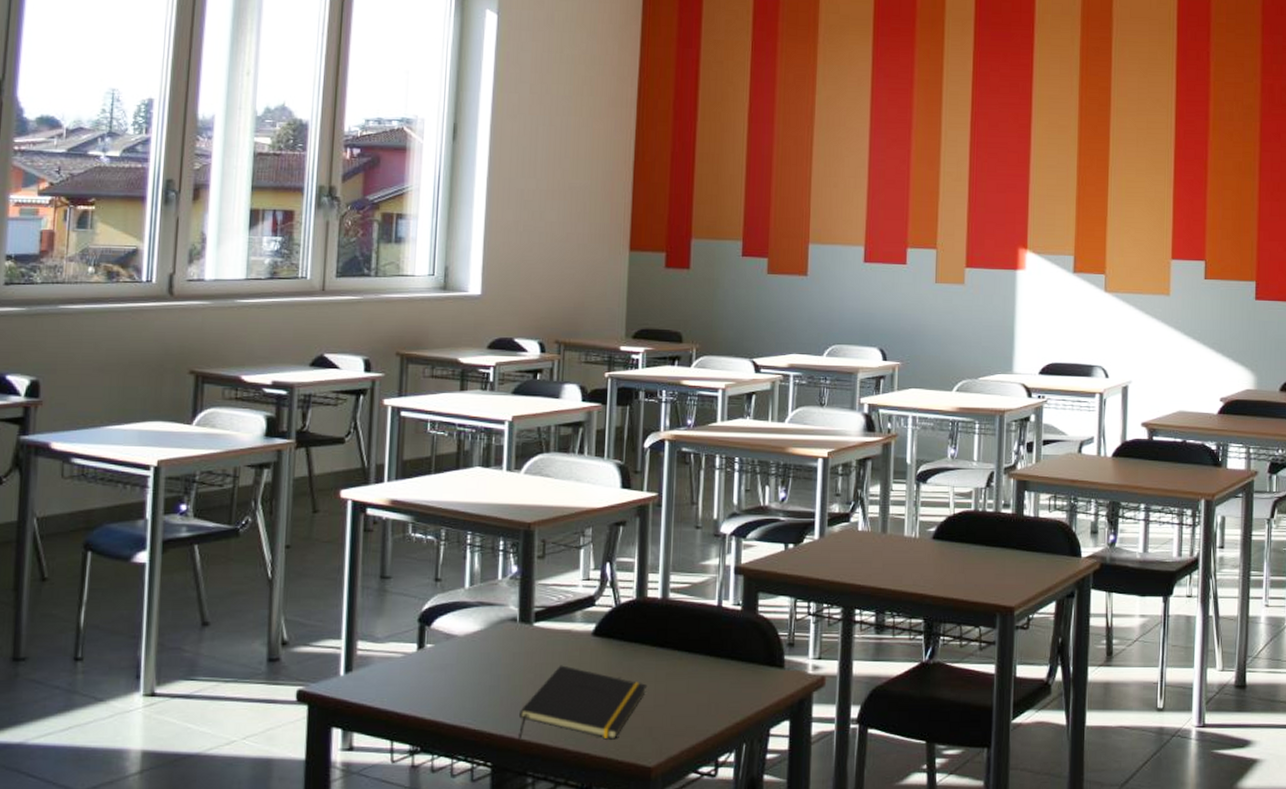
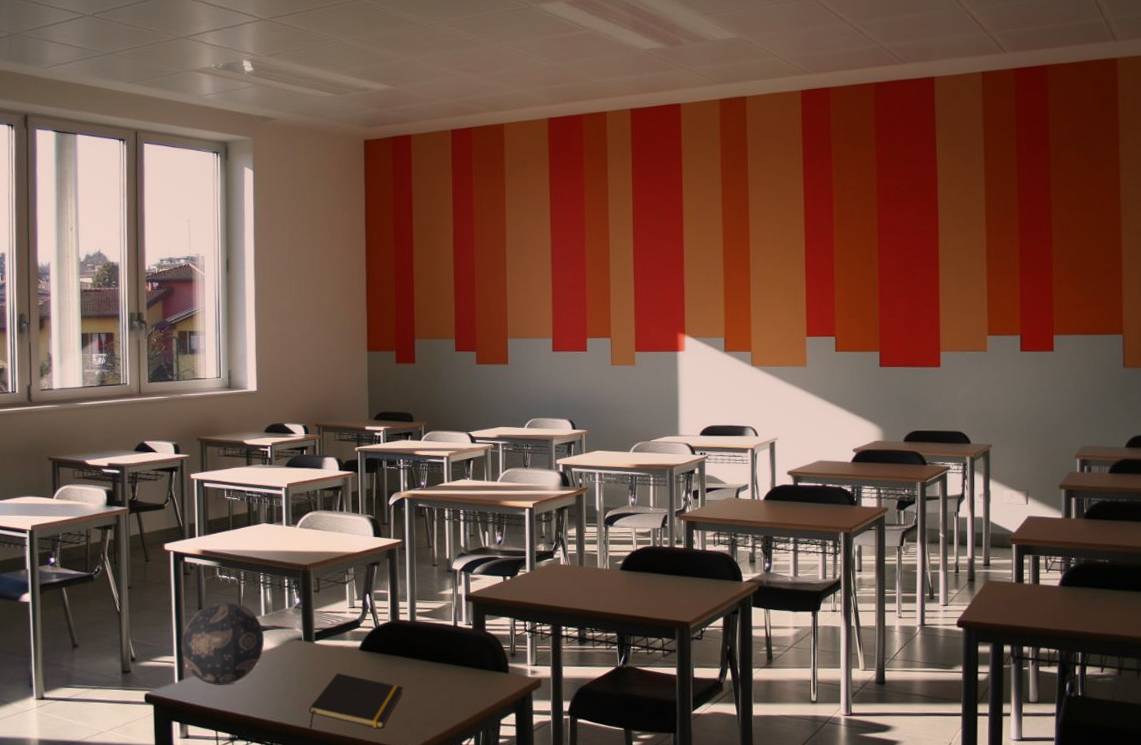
decorative ball: none [352,567,467,680] -> present [181,601,265,685]

